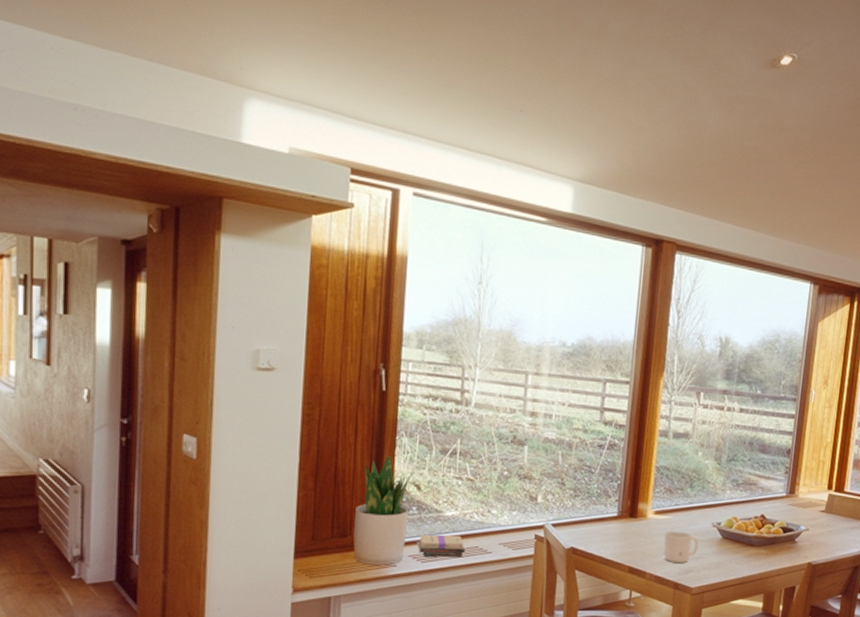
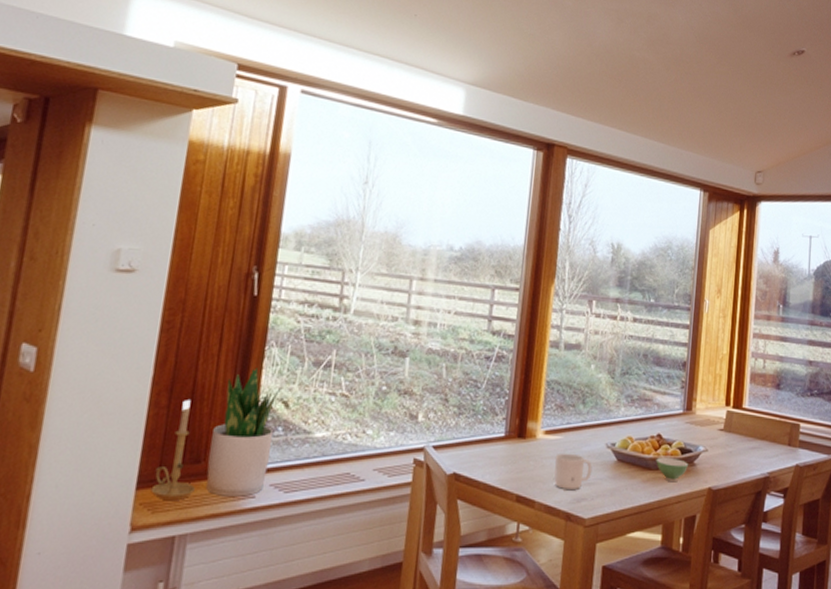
candle holder: none [307,483,344,568] -> present [151,400,195,501]
books: present [416,534,465,558] -> none [280,459,335,486]
bowl: none [759,535,791,557] -> present [656,457,689,481]

